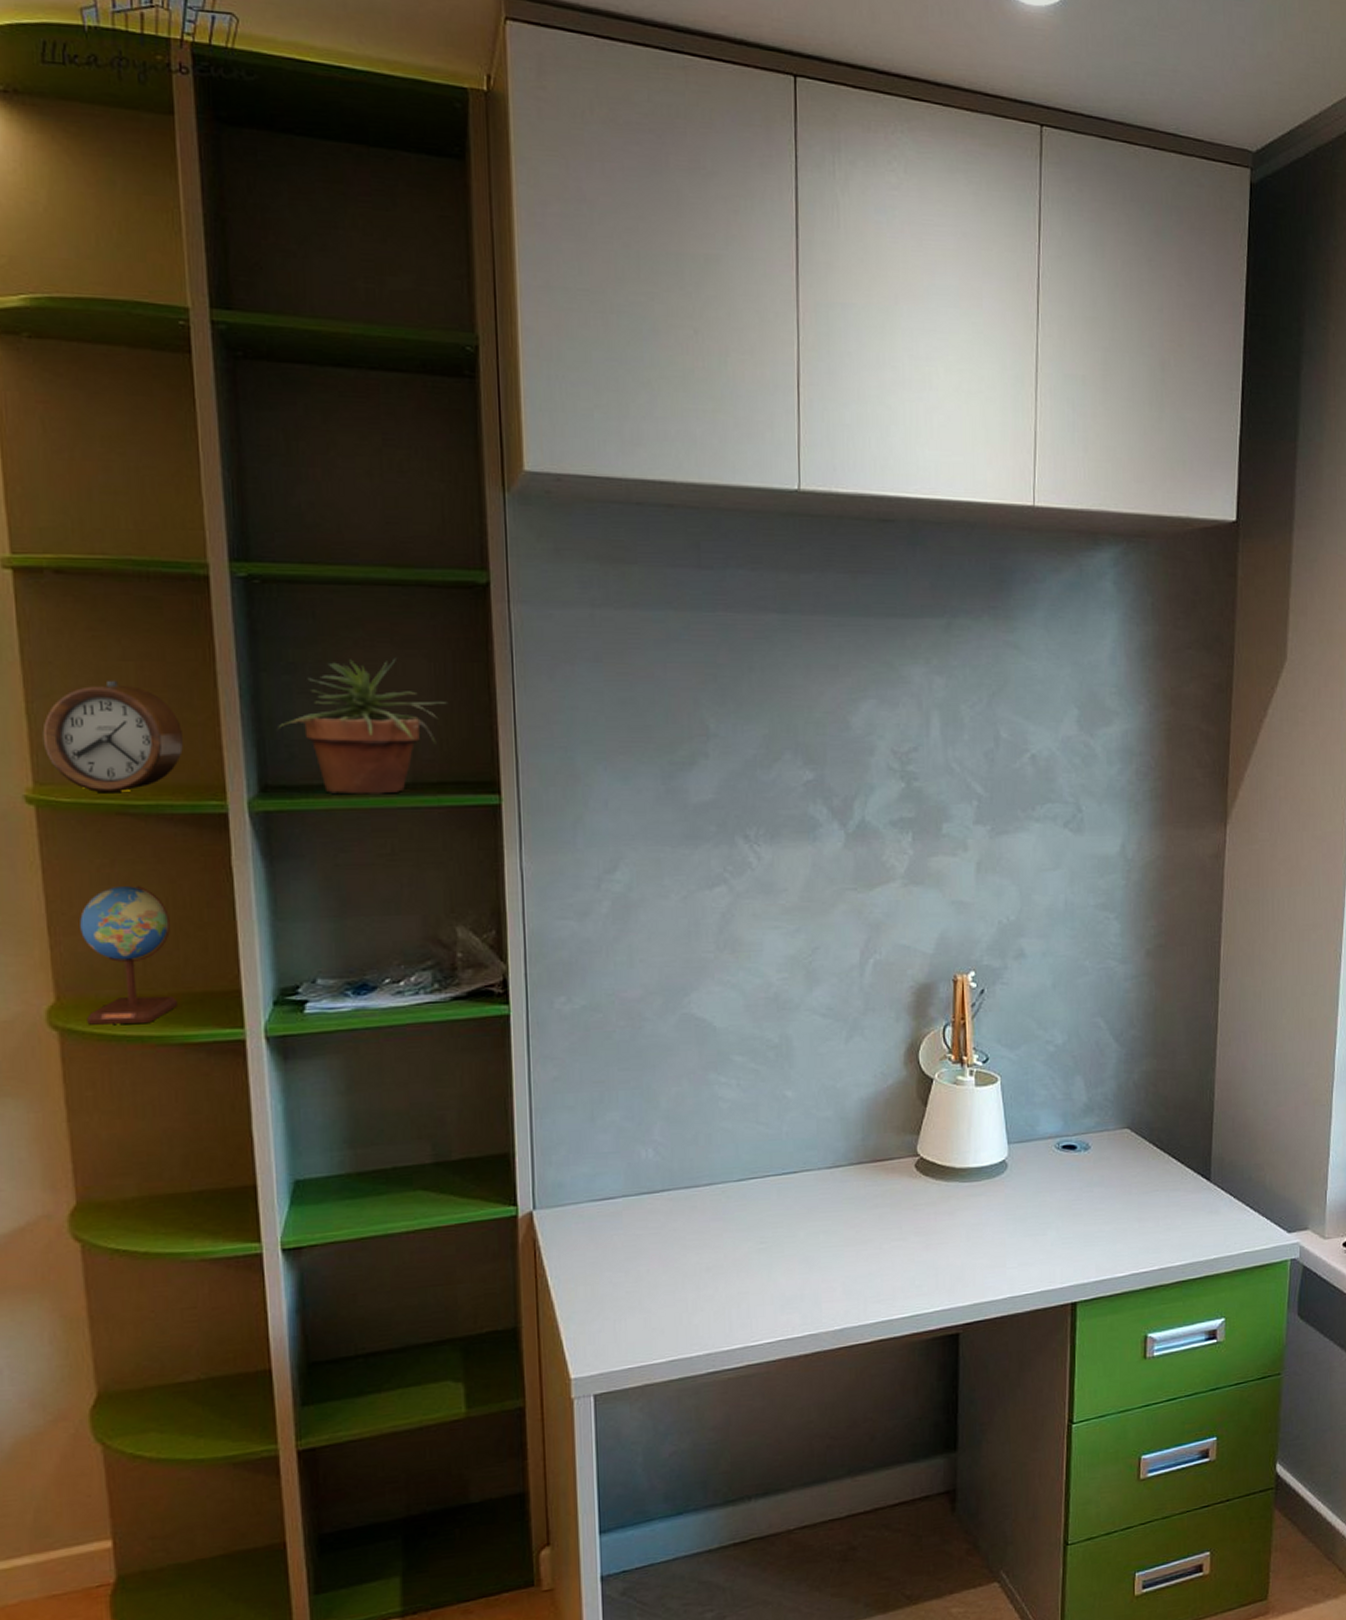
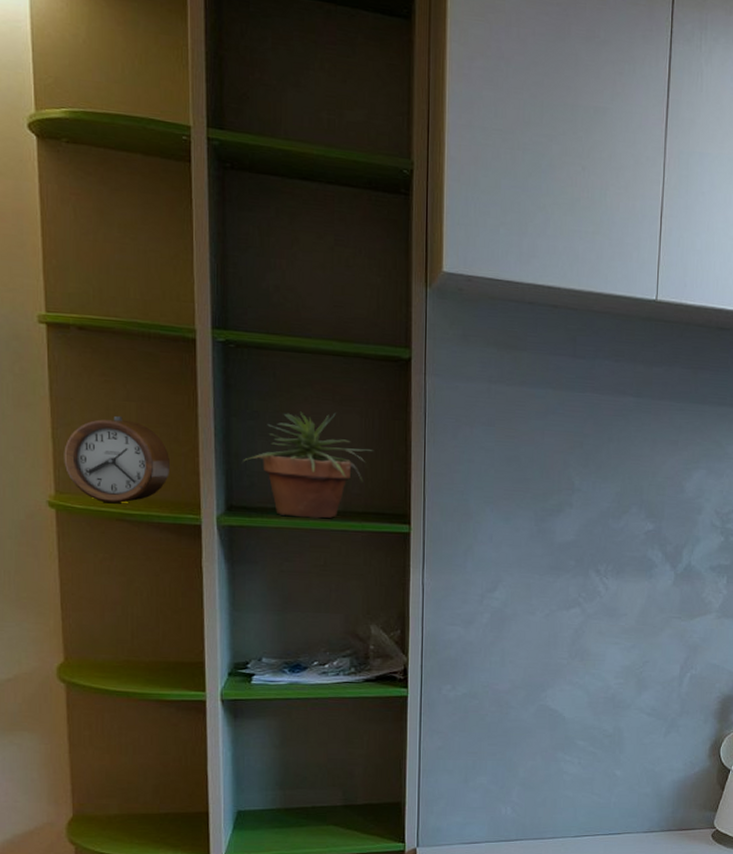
globe: present [80,886,179,1025] -> none [85,576,157,682]

